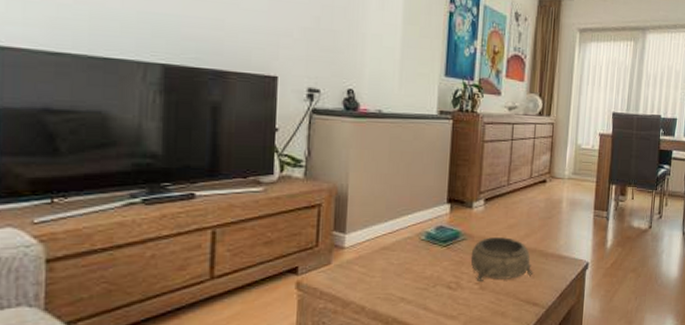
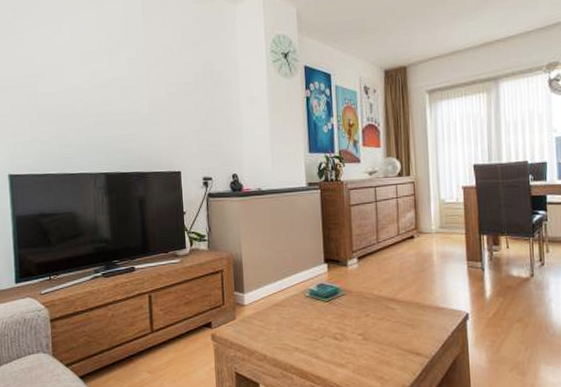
decorative bowl: present [470,237,534,281] -> none [351,291,413,333]

